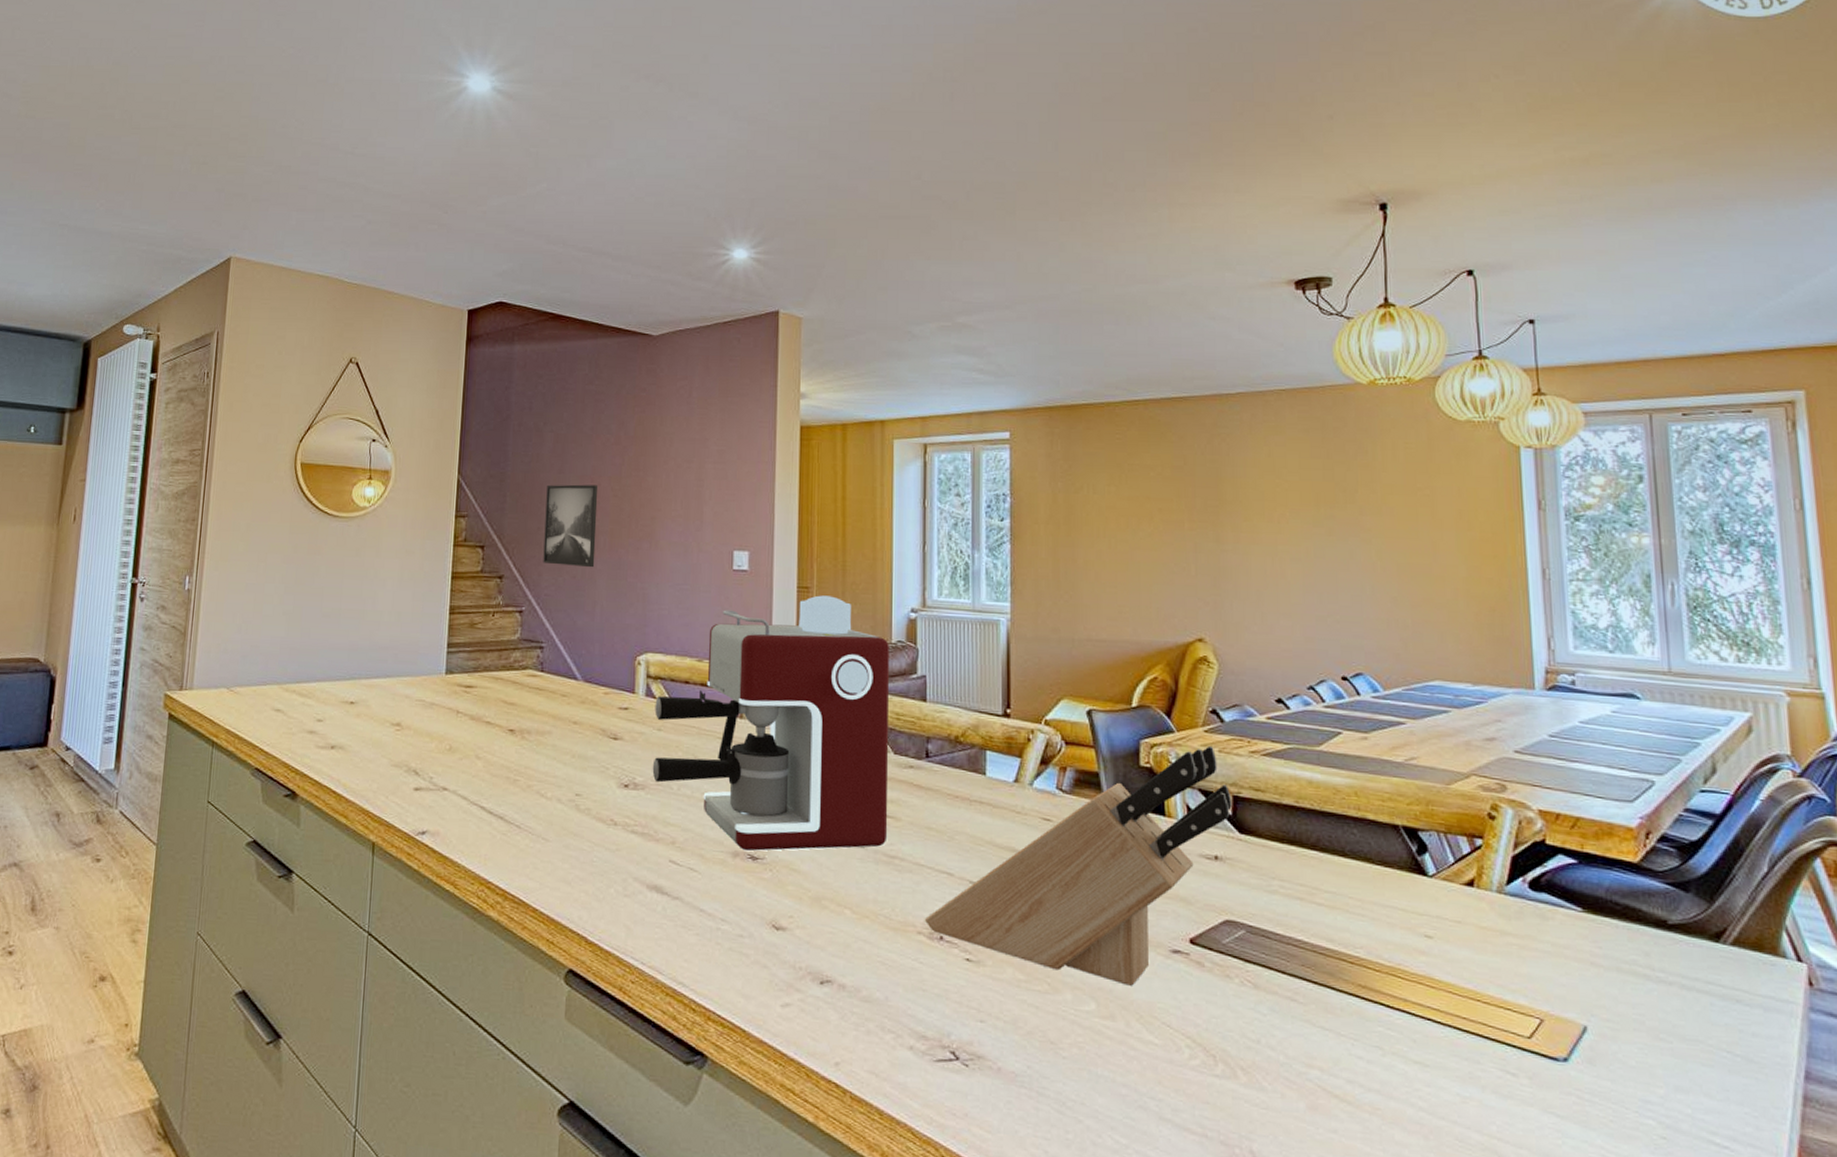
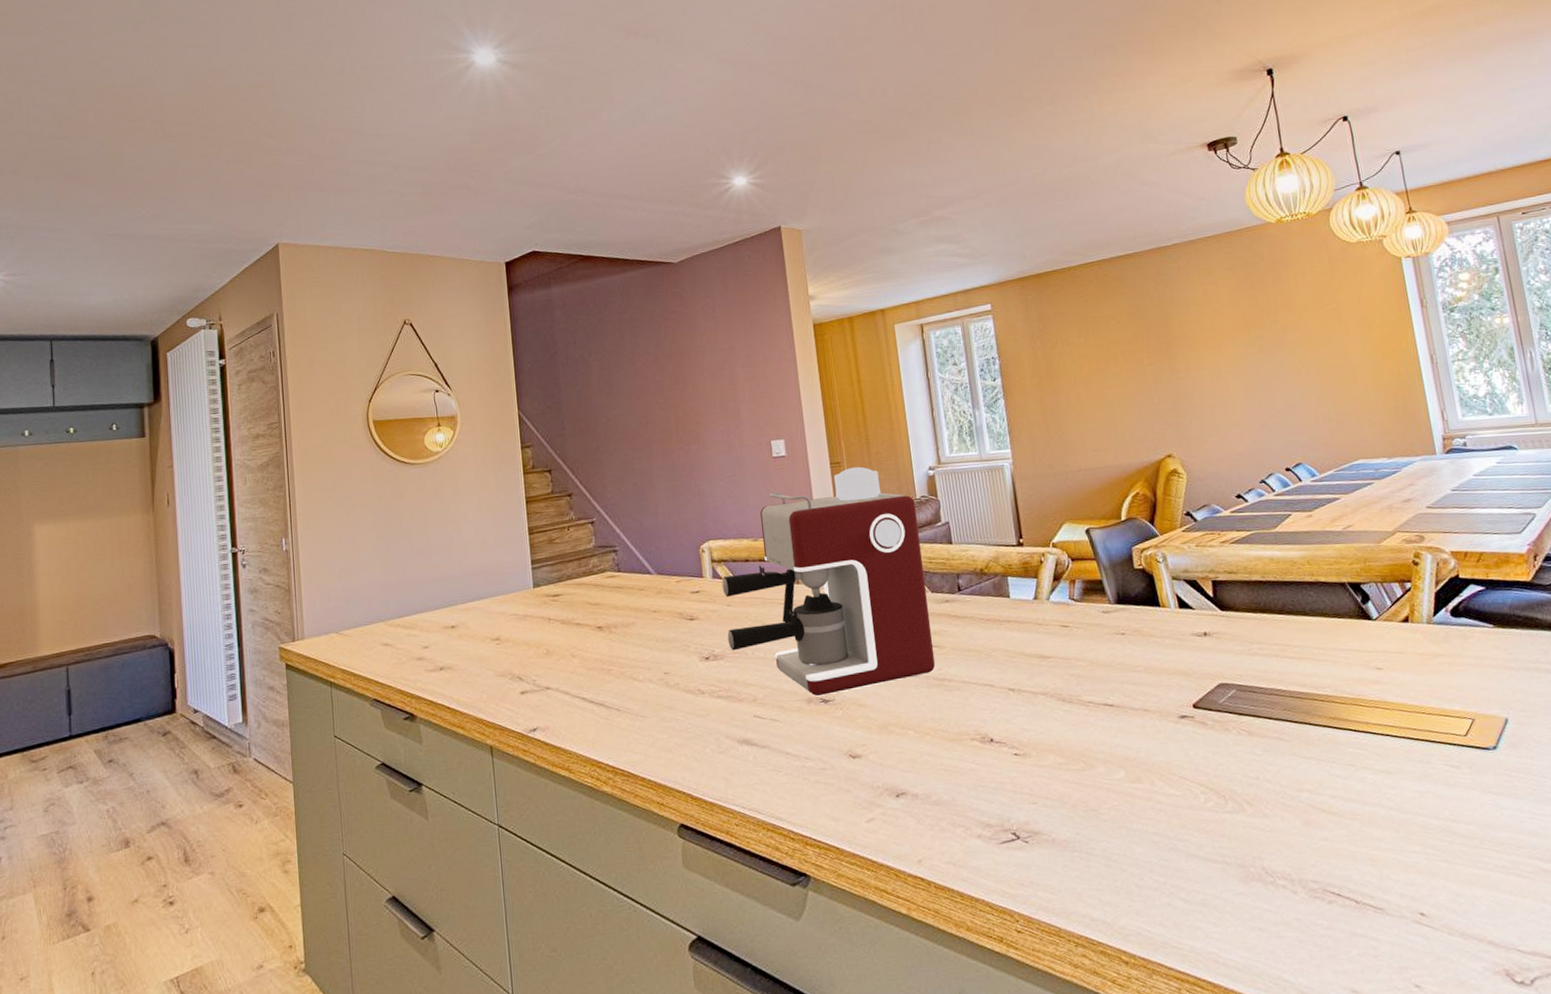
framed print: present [543,484,598,568] -> none [599,401,652,477]
knife block: present [924,745,1232,986] -> none [975,542,1212,752]

